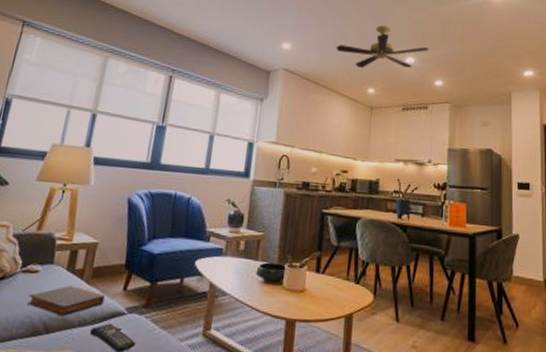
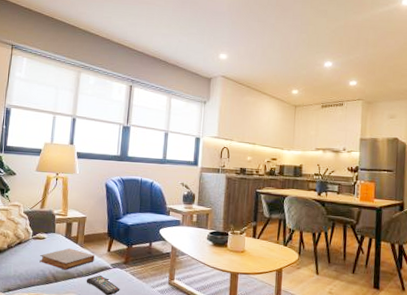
ceiling fan: present [336,25,429,68] -> none [265,34,345,73]

